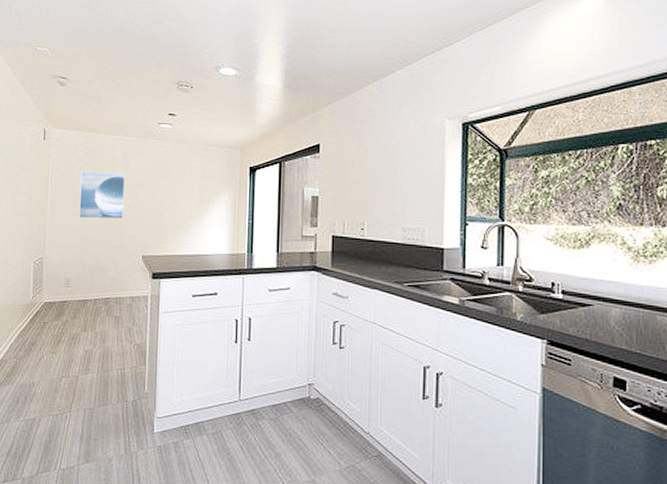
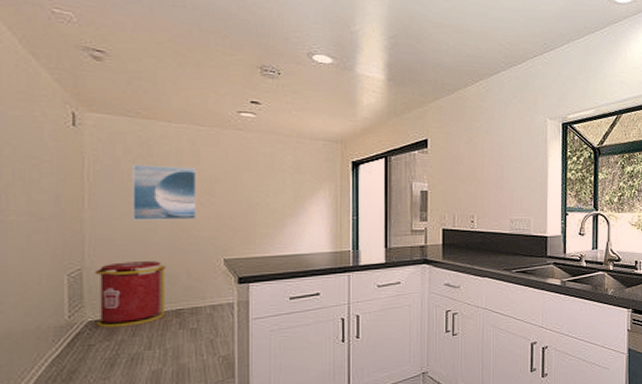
trash can: none [50,254,100,310] -> present [94,261,166,328]

